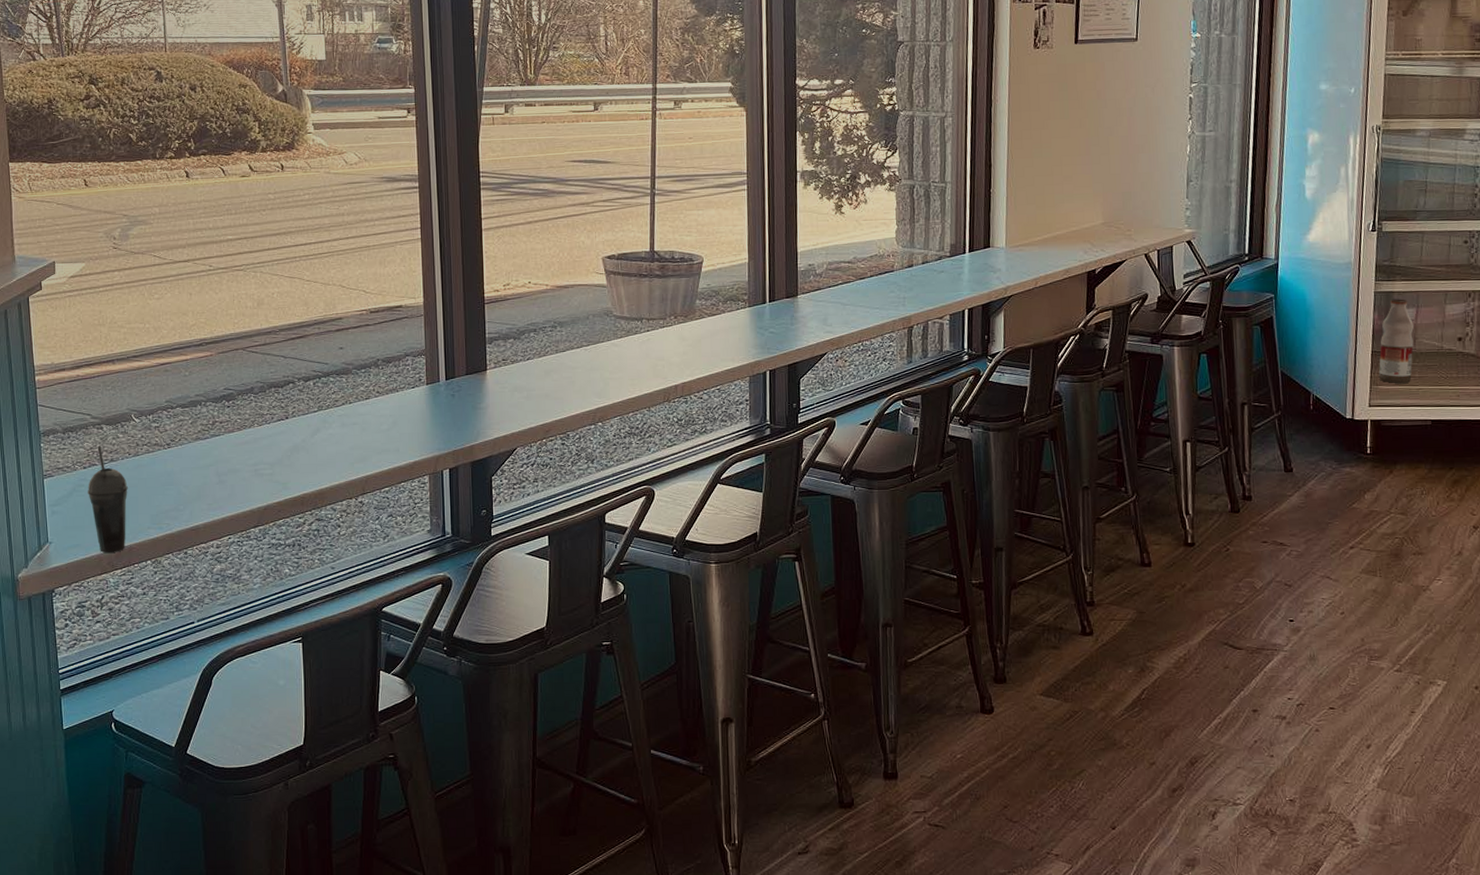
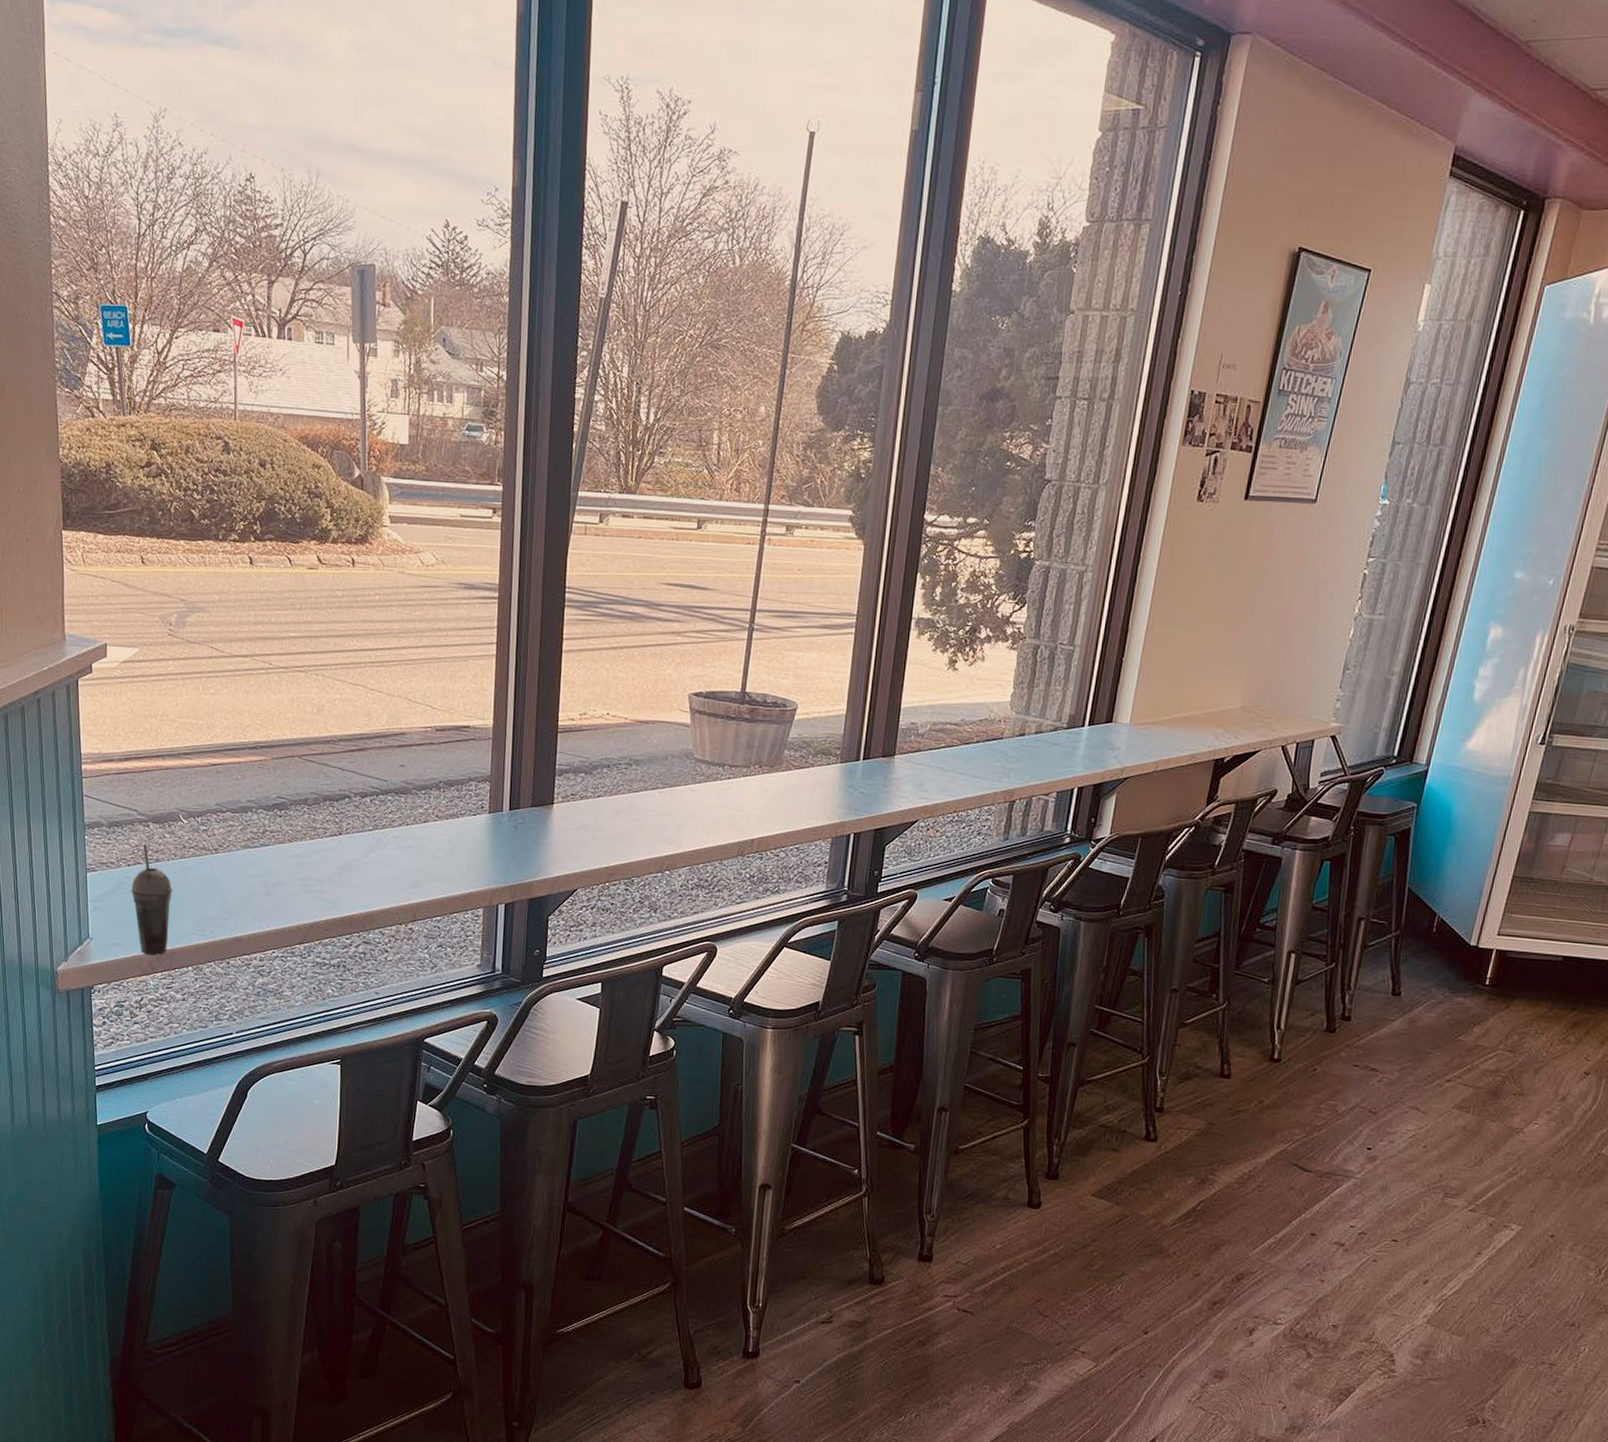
beverage bottle: present [1378,299,1414,383] -> none [1514,821,1566,914]

